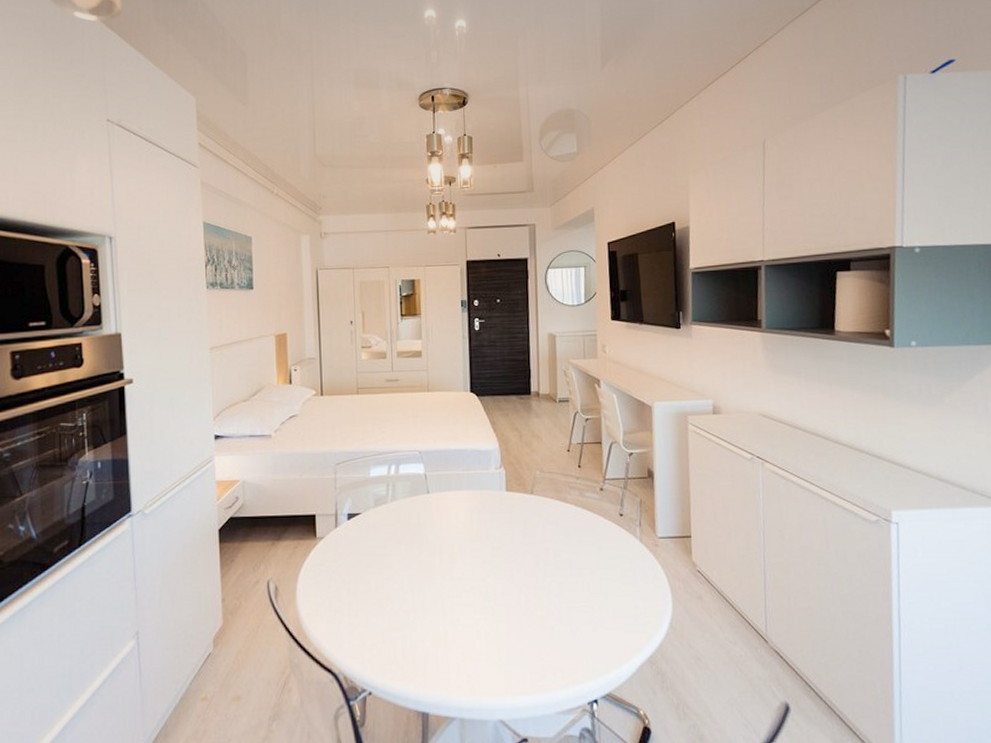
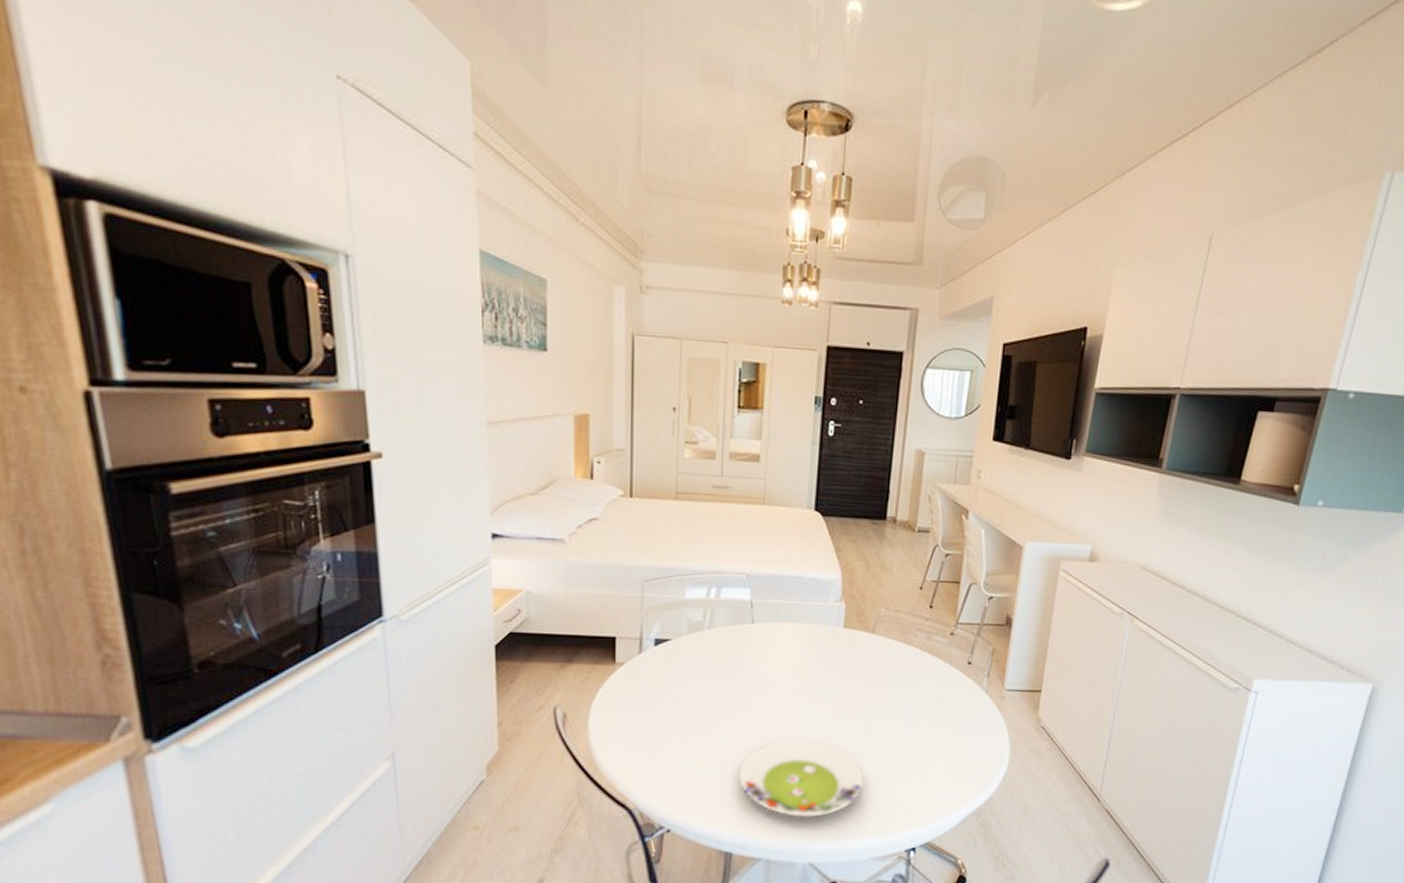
salad plate: none [427,597,542,673] -> present [738,739,865,817]

